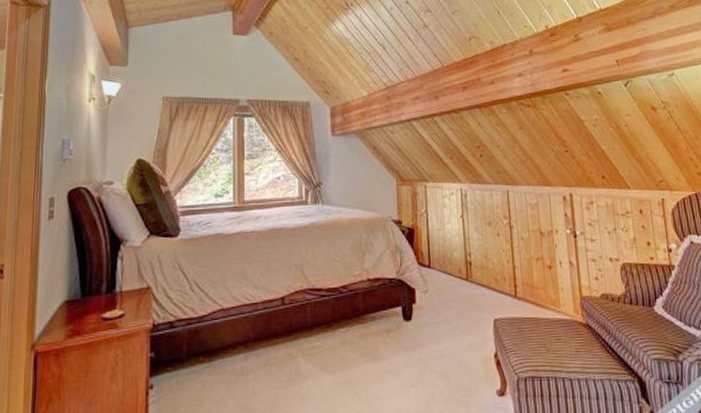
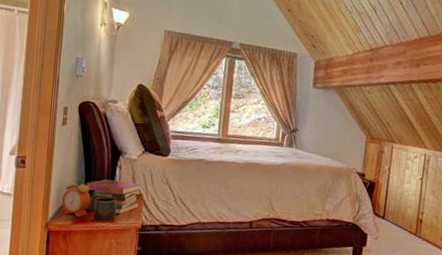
alarm clock: none [51,280,88,329] -> present [61,178,91,217]
books: none [82,274,148,318] -> present [86,179,141,215]
mug: none [91,297,121,332] -> present [92,196,117,223]

